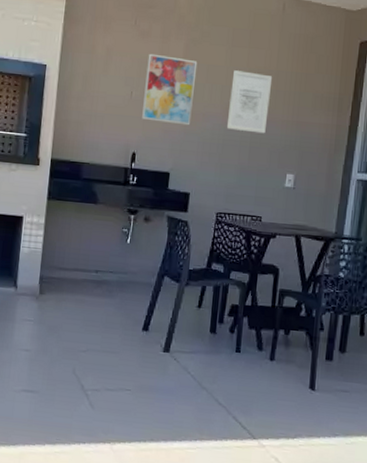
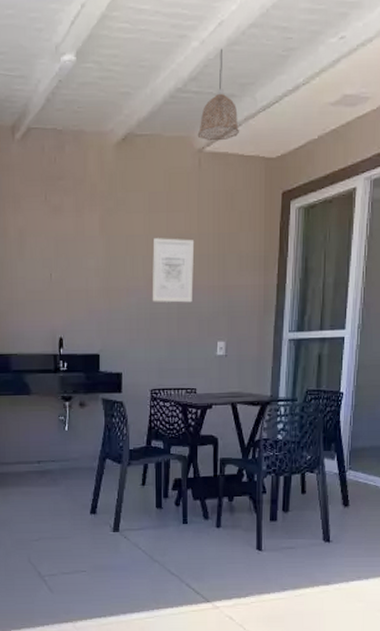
wall art: present [142,53,198,126] -> none [63,230,116,303]

